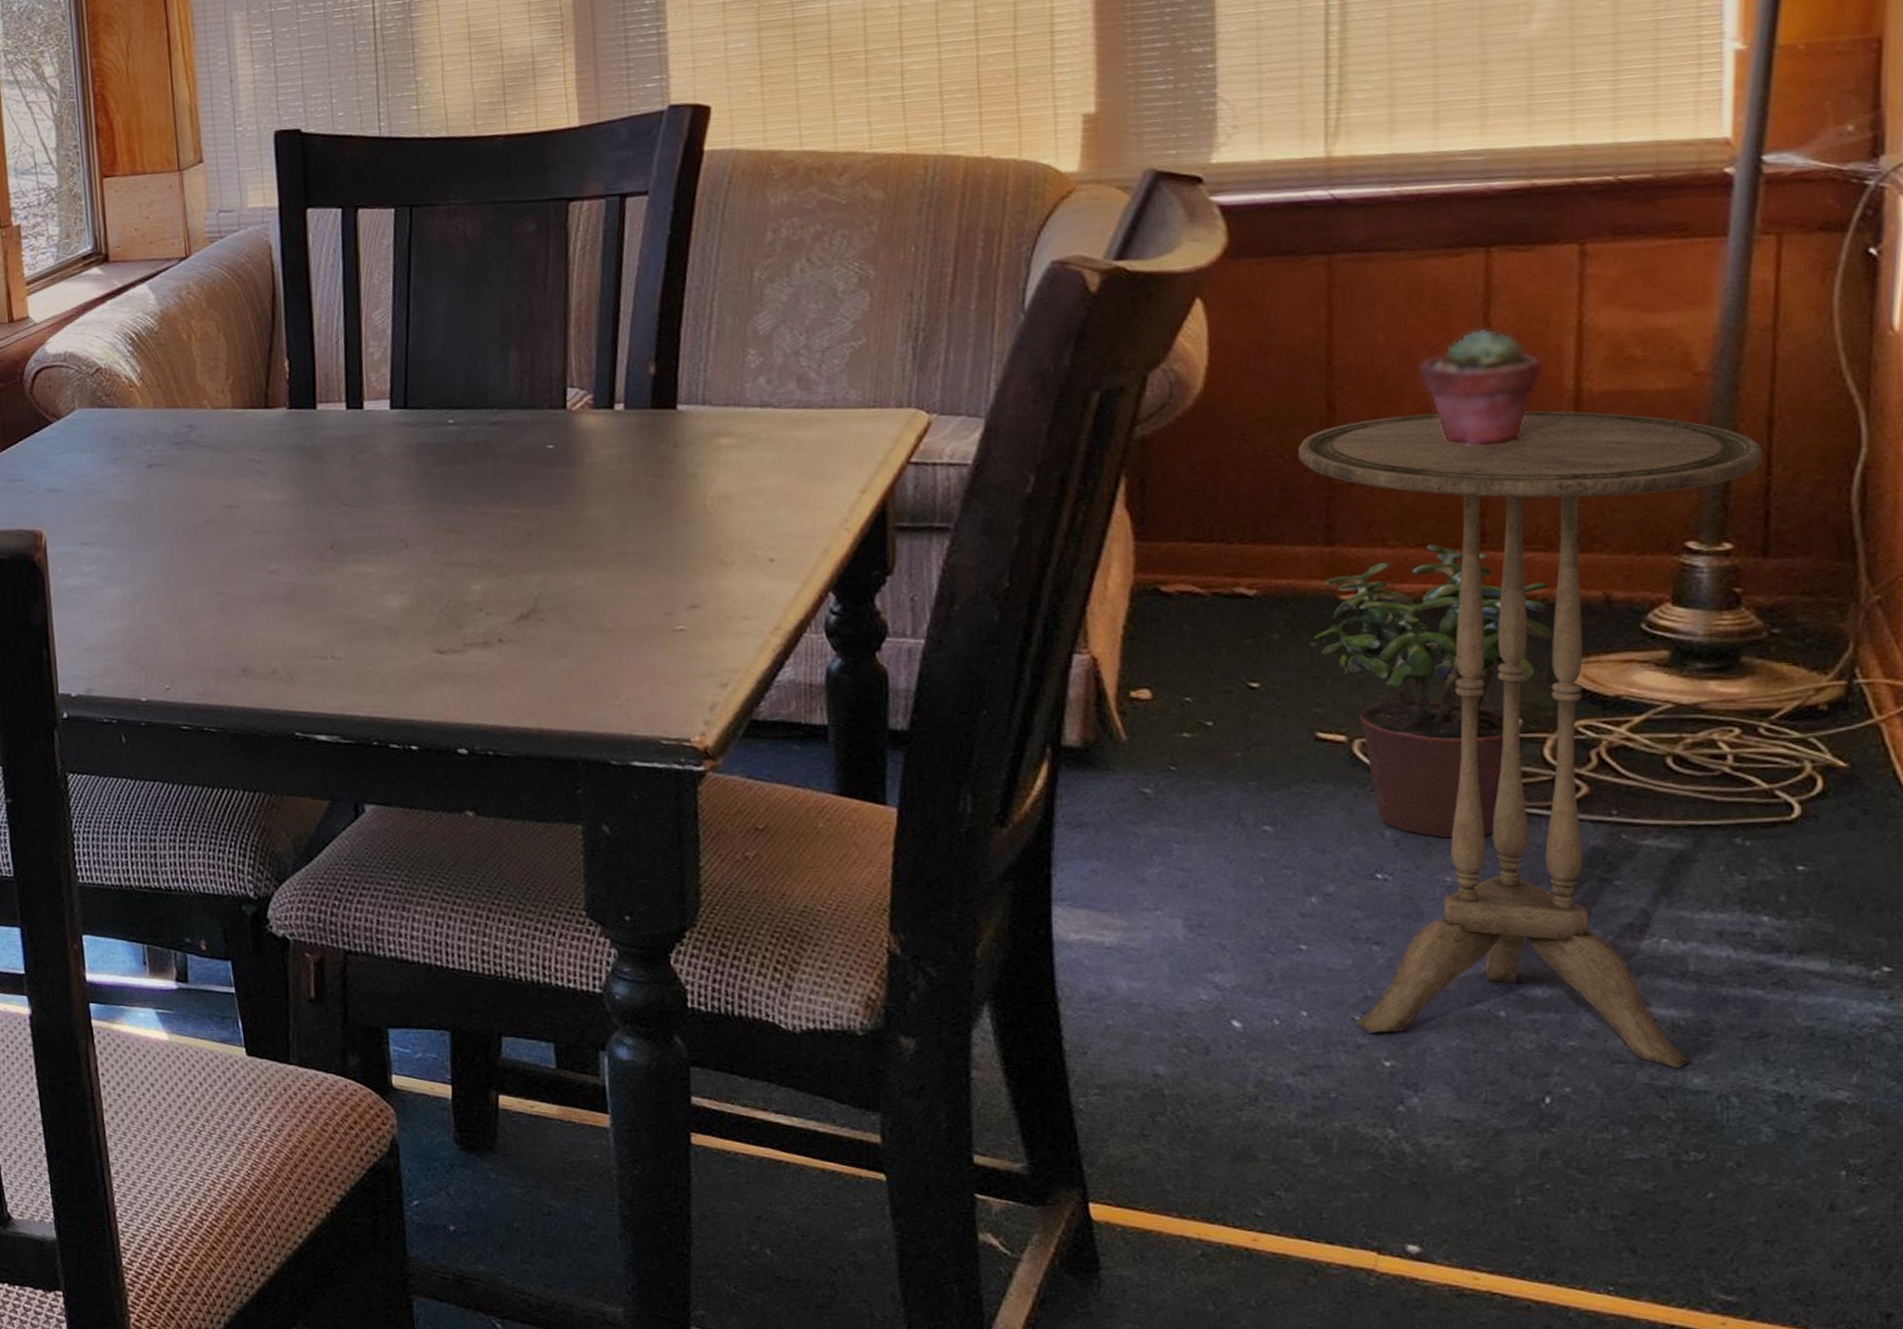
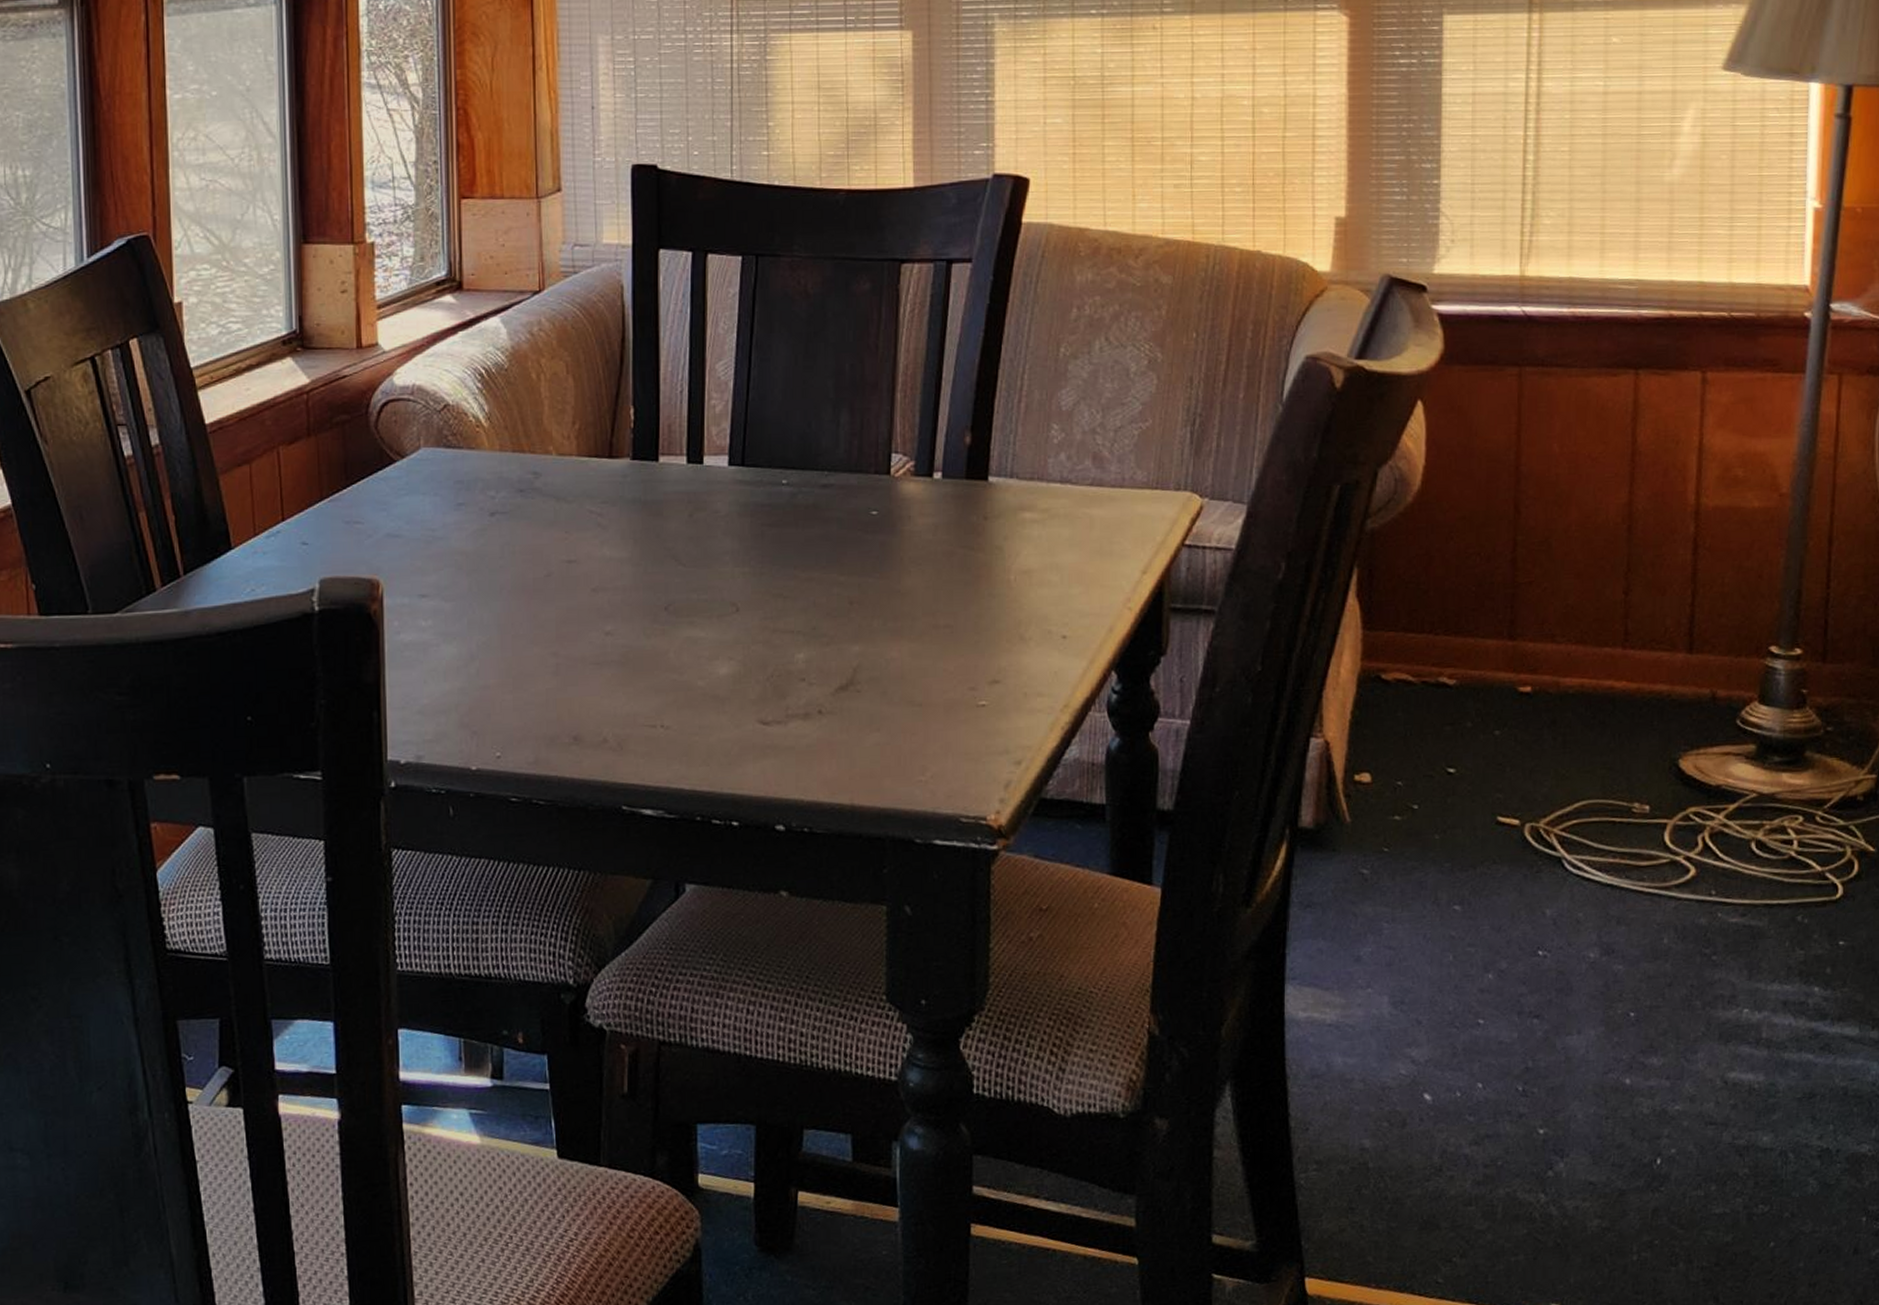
side table: present [1298,410,1763,1069] -> none [1491,520,1824,1129]
potted plant: present [1313,544,1552,838] -> none [1498,642,1673,917]
potted succulent: present [1416,329,1543,446] -> none [1582,444,1673,551]

